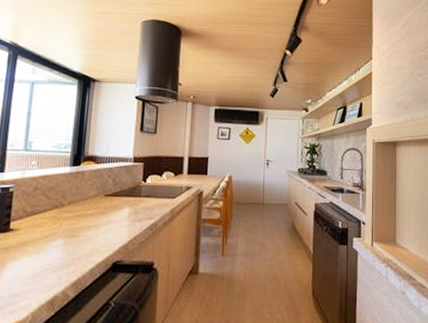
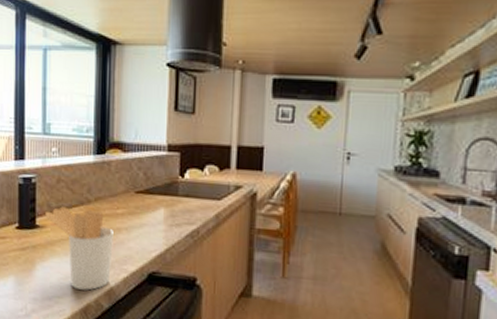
utensil holder: none [20,211,83,283] -> present [45,206,113,291]

